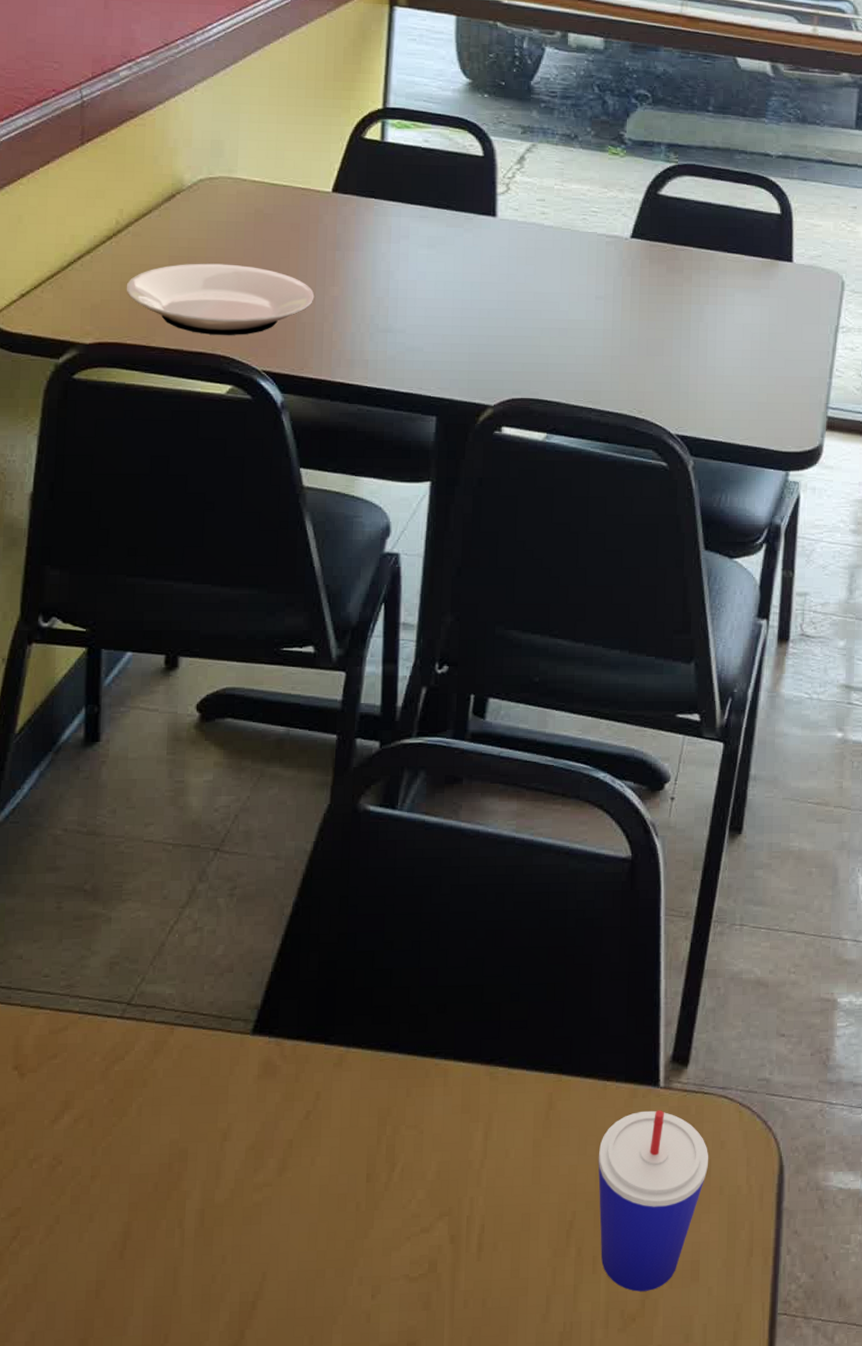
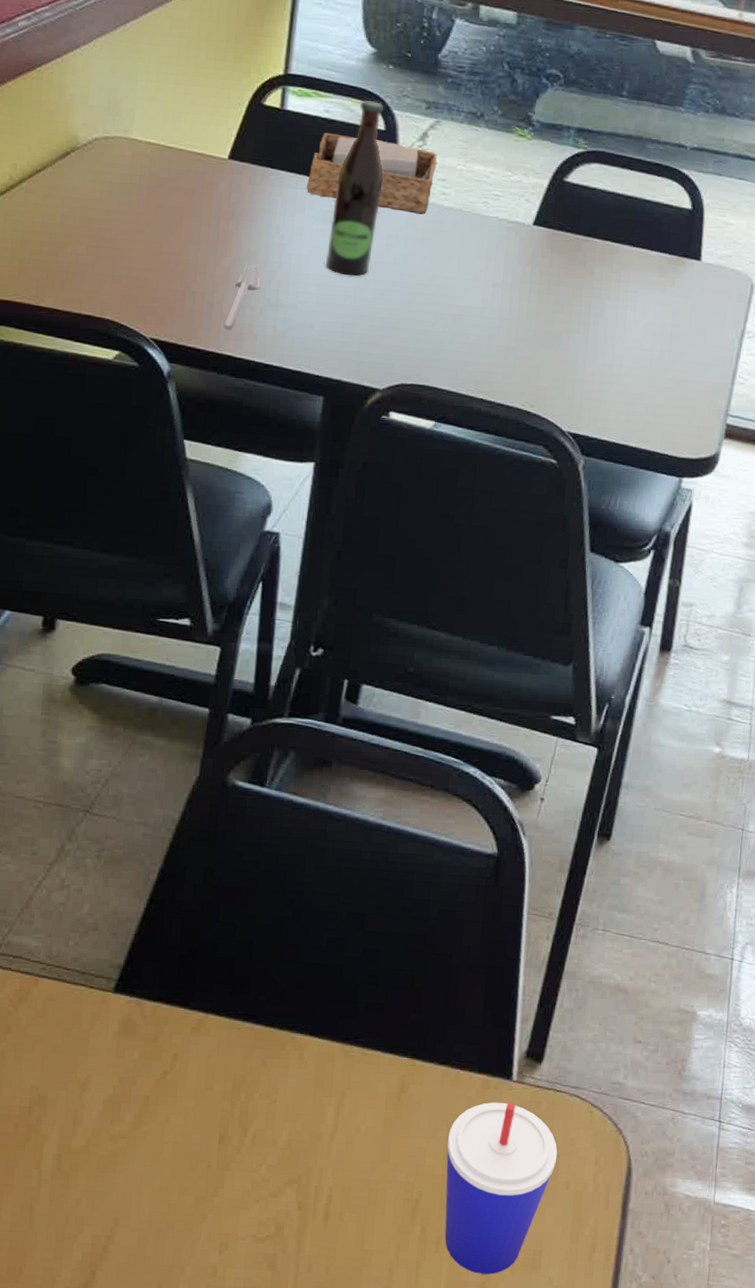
plate: present [126,263,315,335] -> none [17,224,206,301]
fork: none [335,292,370,357] -> present [224,263,261,329]
napkin holder: none [410,162,536,234] -> present [307,133,438,215]
bottle: none [432,128,484,298] -> present [326,99,384,276]

